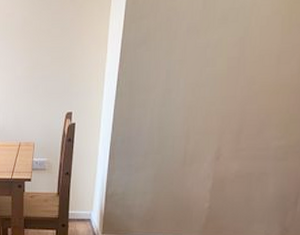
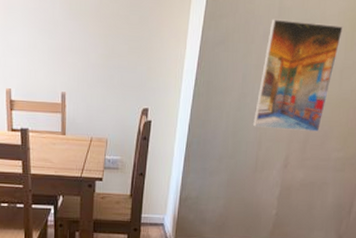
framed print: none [180,9,279,122] -> present [253,19,344,132]

